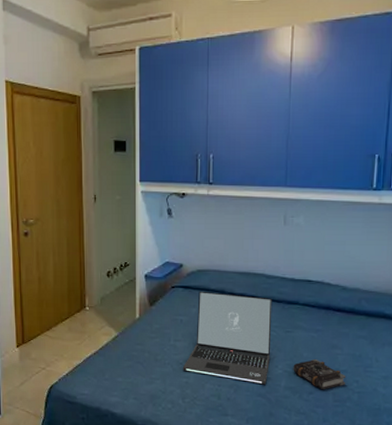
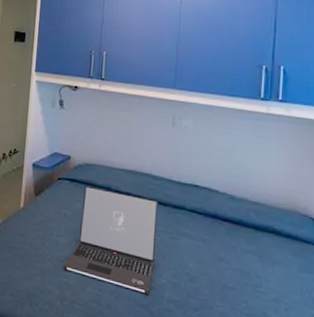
book: present [293,358,346,390] -> none [178,270,234,308]

